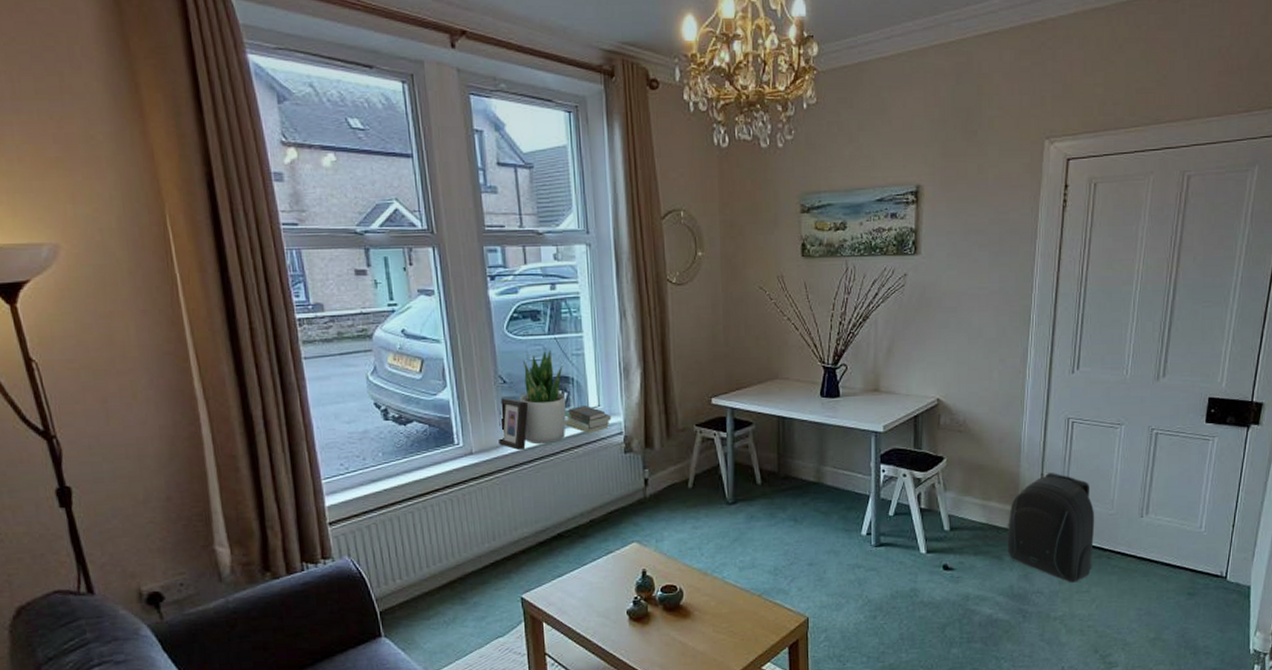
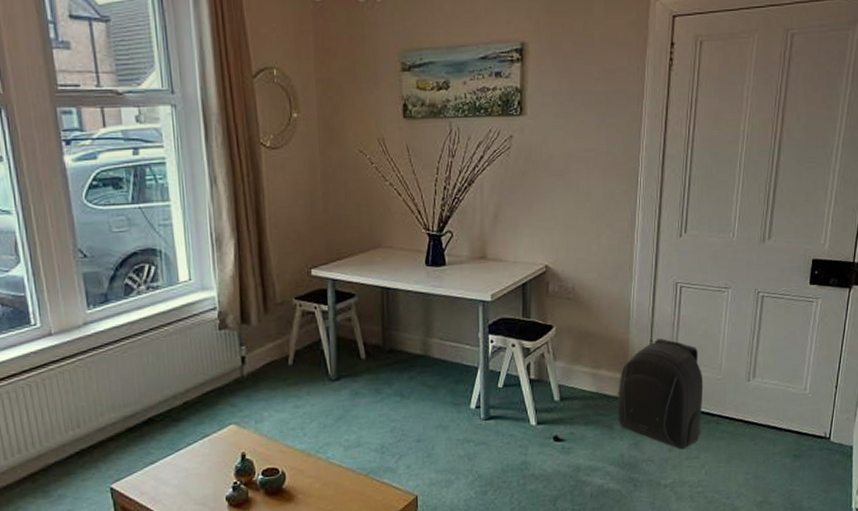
picture frame: present [498,398,529,451] -> none [79,273,113,330]
planter: present [520,349,567,445] -> none [103,220,155,323]
books: present [564,404,612,434] -> none [152,279,204,311]

